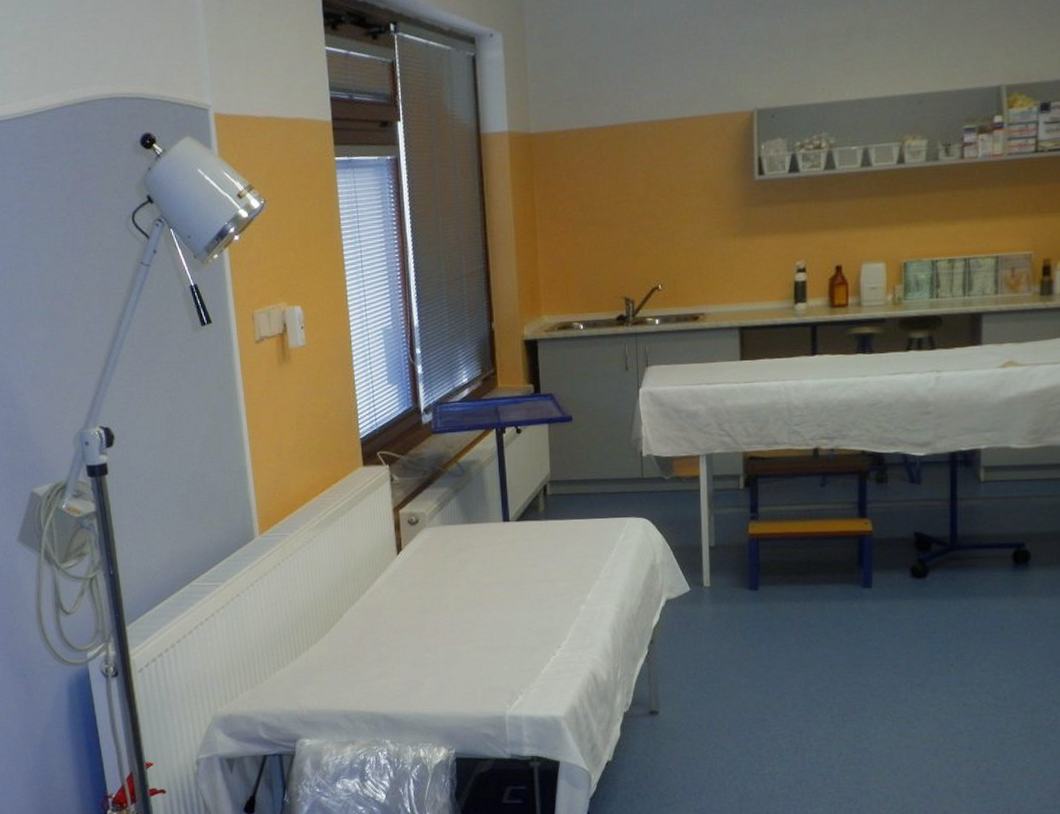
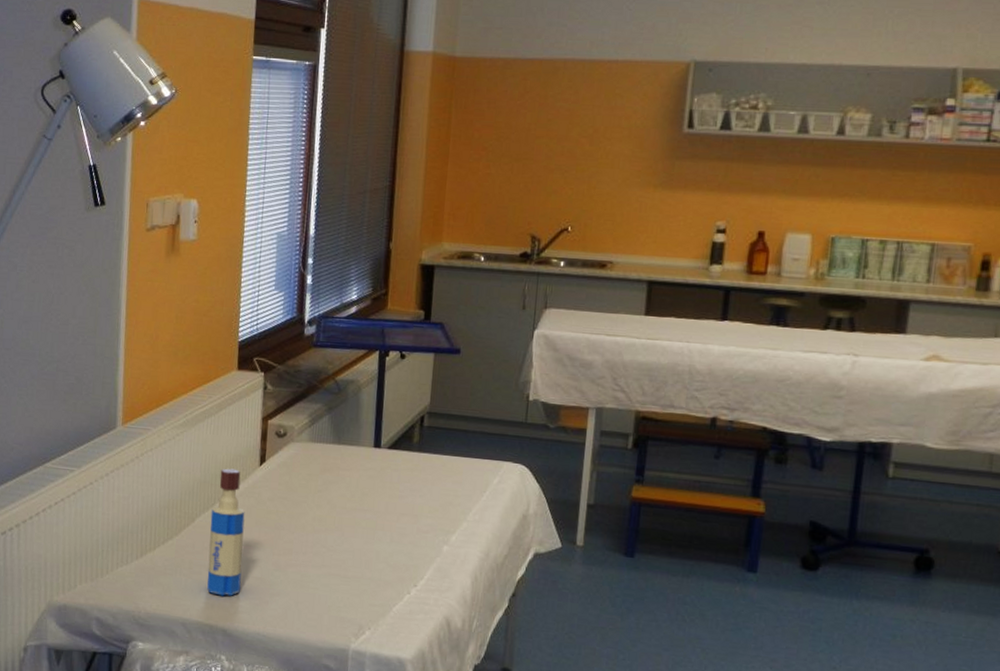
tequila bottle: none [357,561,395,684] -> present [207,468,245,596]

